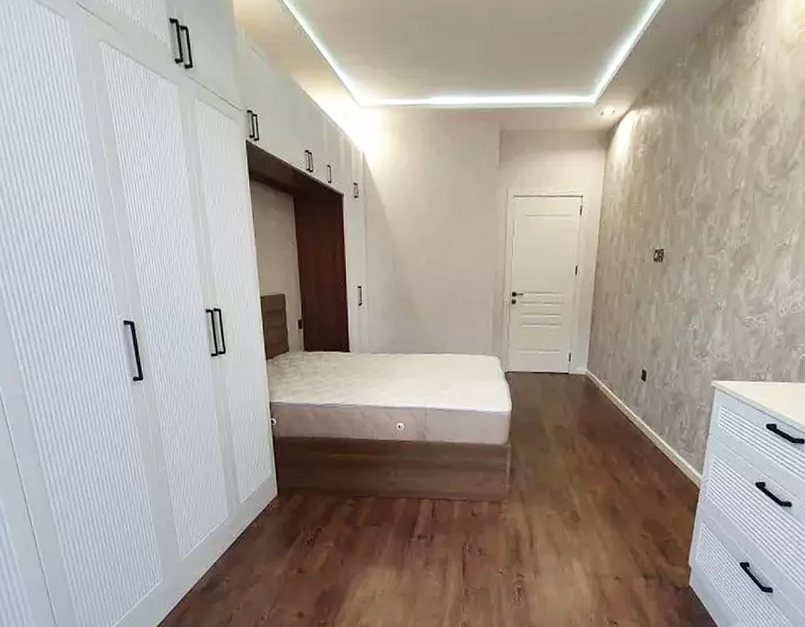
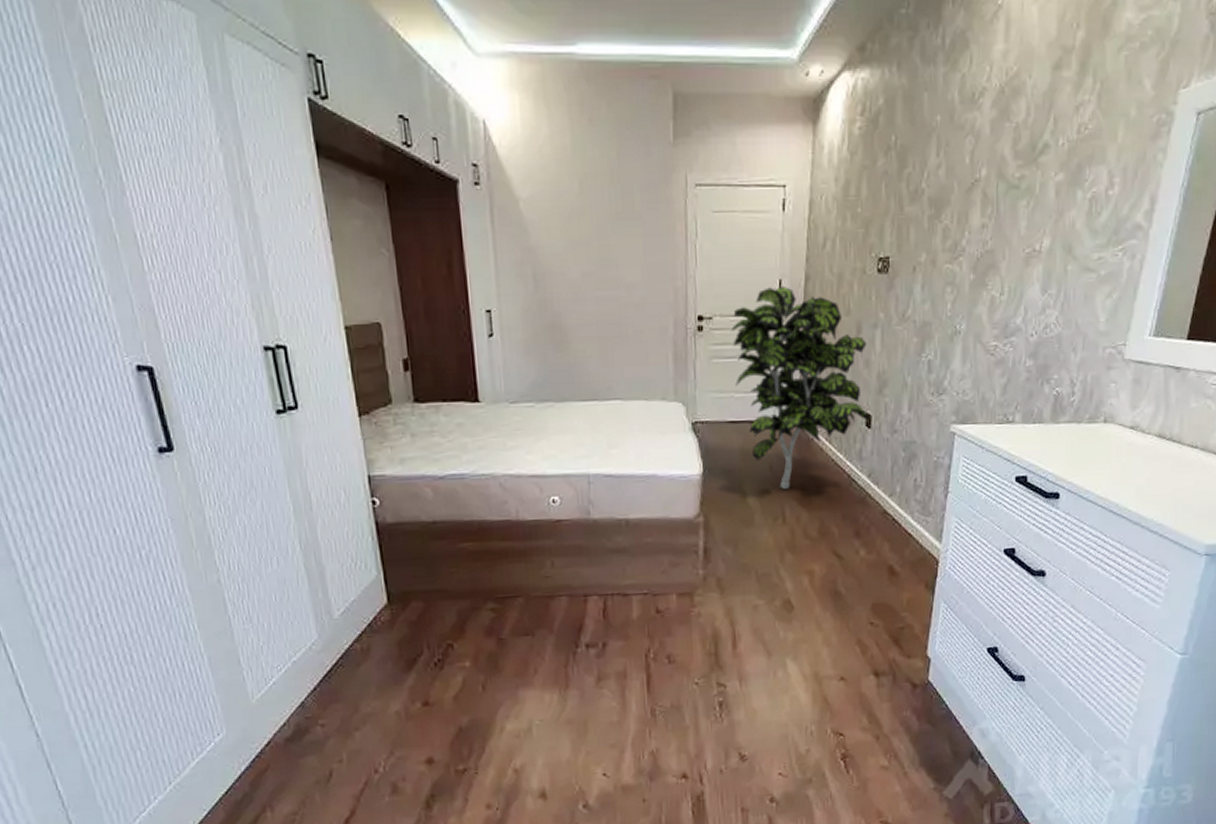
indoor plant: none [537,270,644,425] -> present [730,285,869,489]

